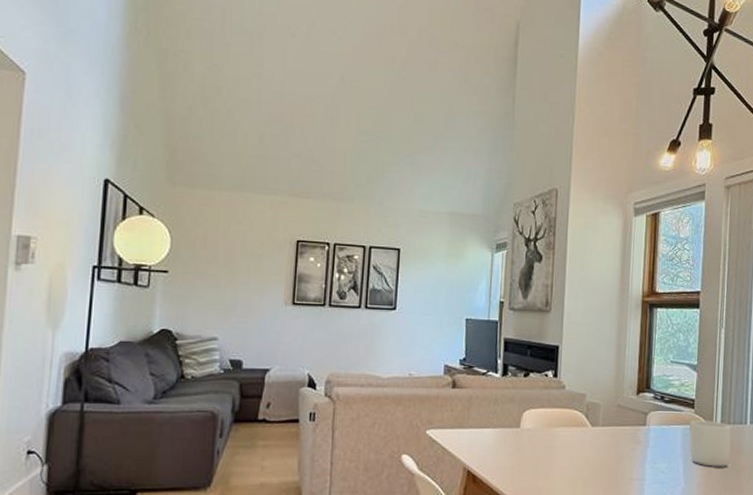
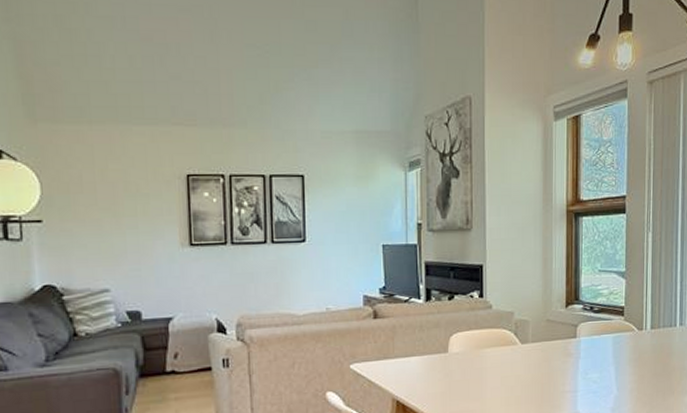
mug: present [689,420,731,467] -> none [620,326,661,372]

